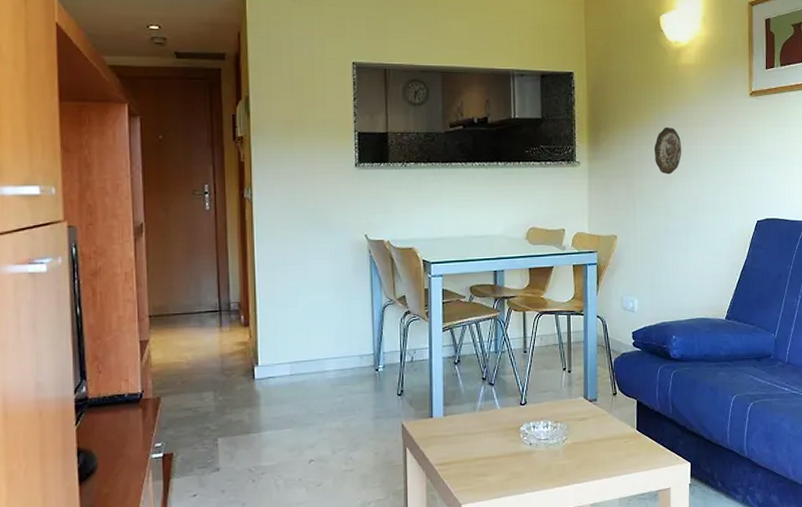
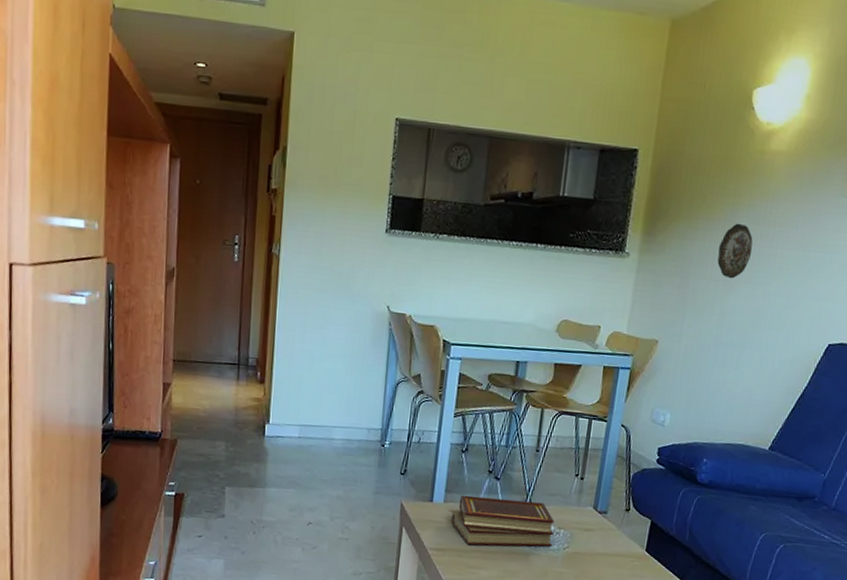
book set: none [449,401,552,454] -> present [449,495,554,547]

